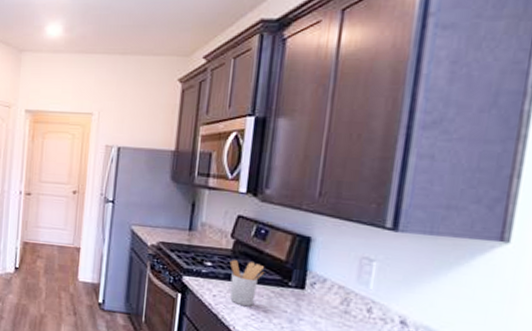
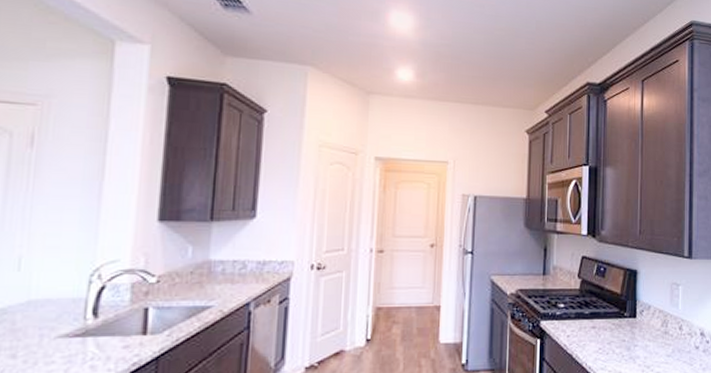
utensil holder: present [229,260,265,307] -> none [578,299,606,342]

